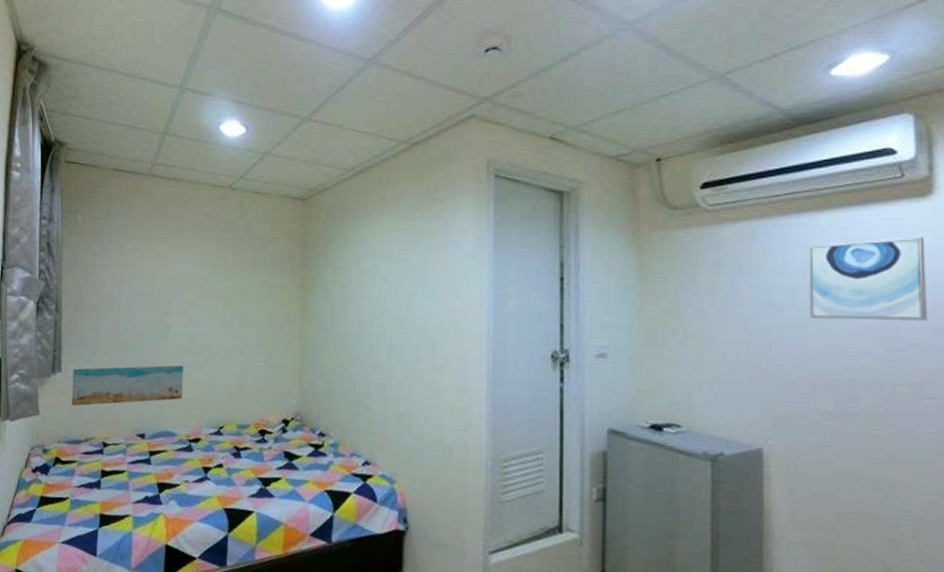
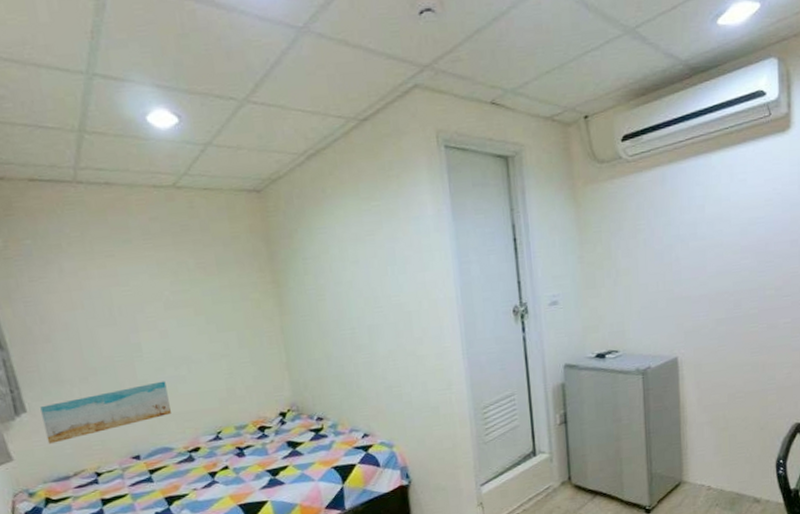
wall art: present [809,237,927,321] -> none [705,166,786,246]

